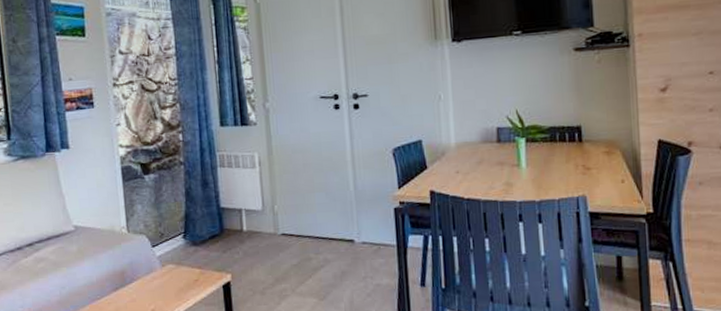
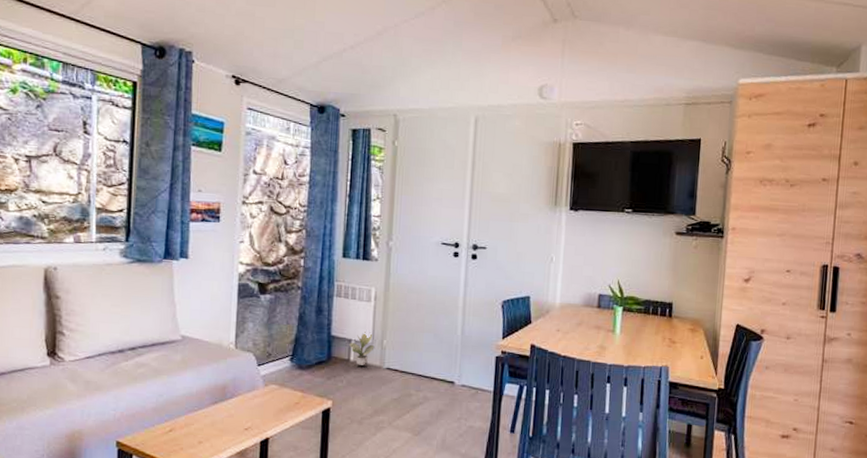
potted plant: none [240,199,266,236] -> present [349,332,375,366]

